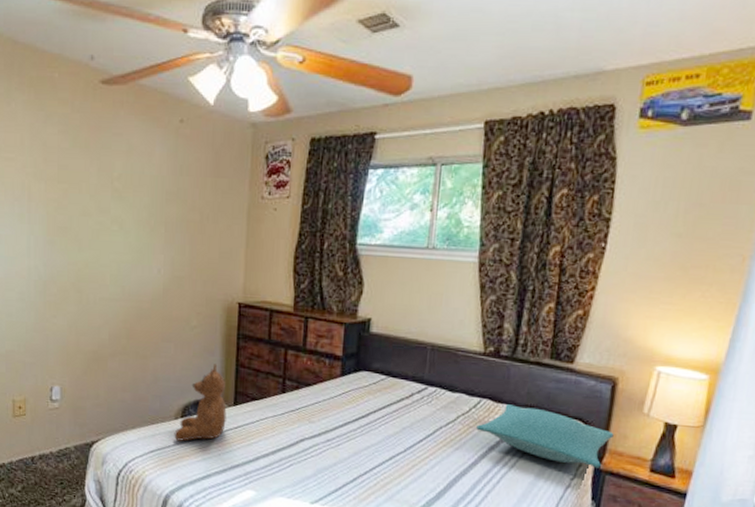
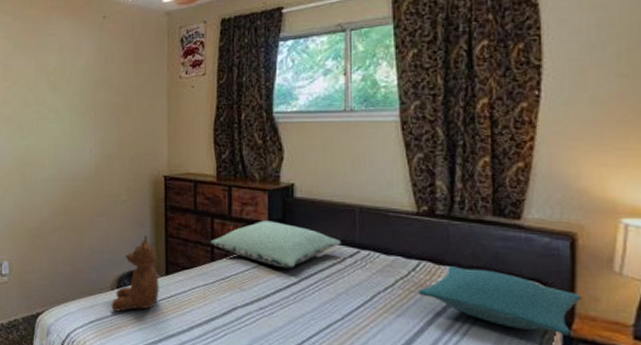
pillow: none [283,354,411,402] -> present [211,221,341,268]

